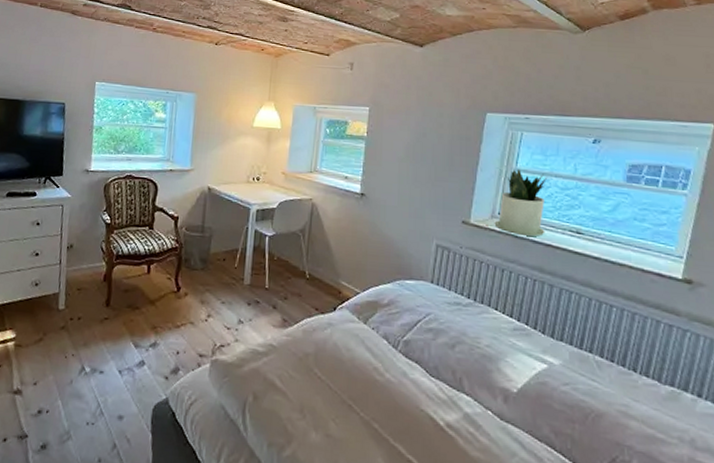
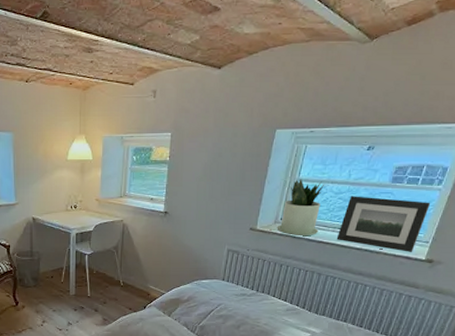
picture frame: none [568,193,678,270] -> present [336,196,431,253]

